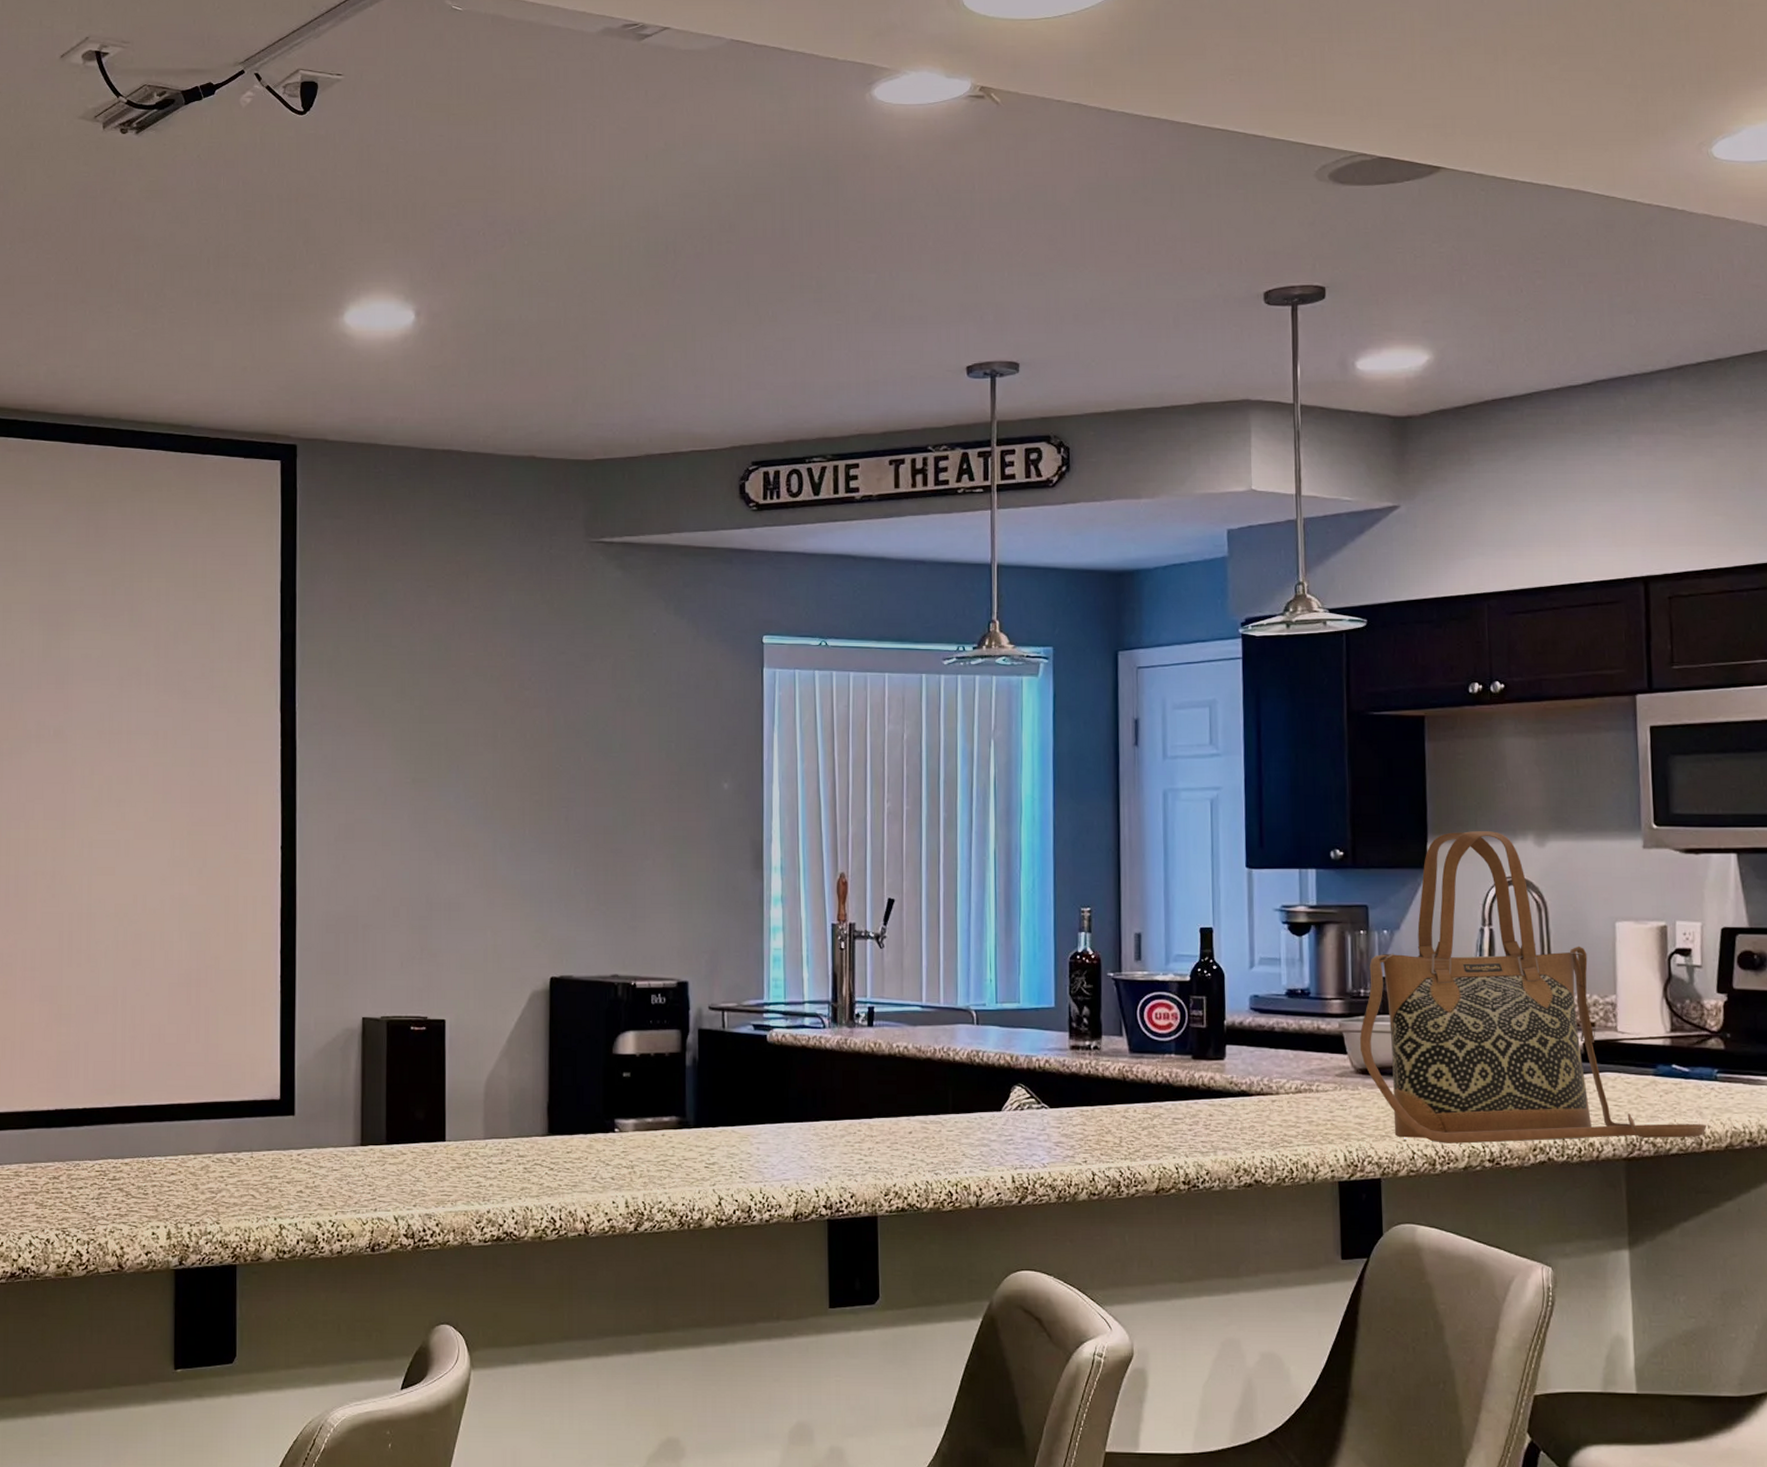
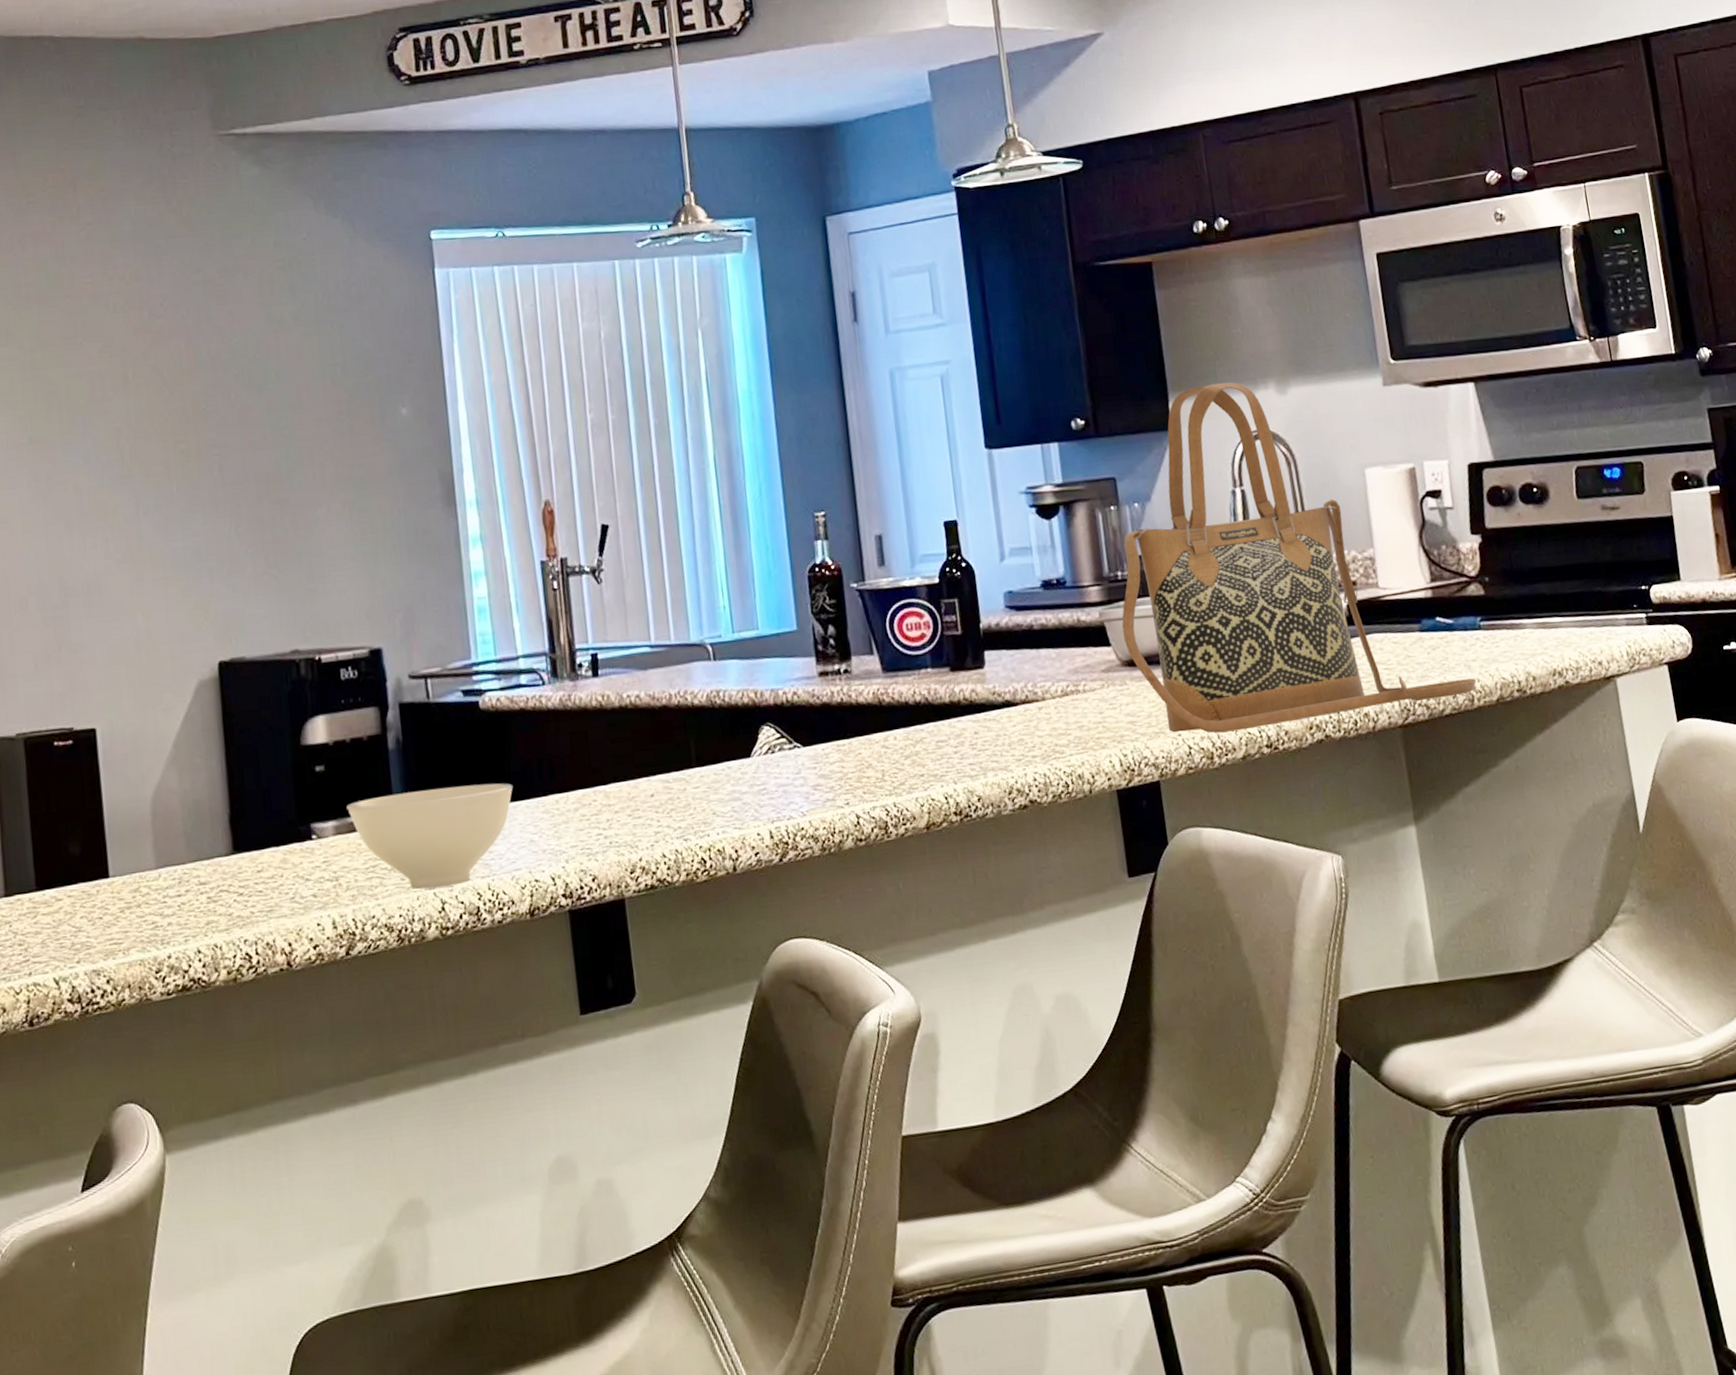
bowl: none [646,1103,790,1186] -> present [346,783,514,890]

